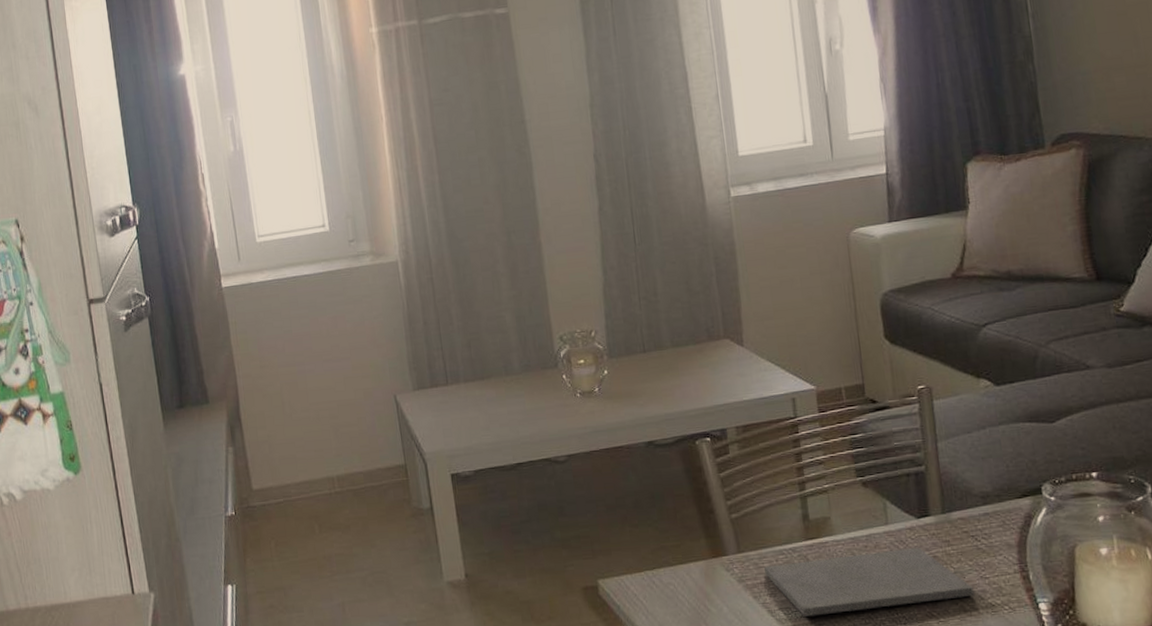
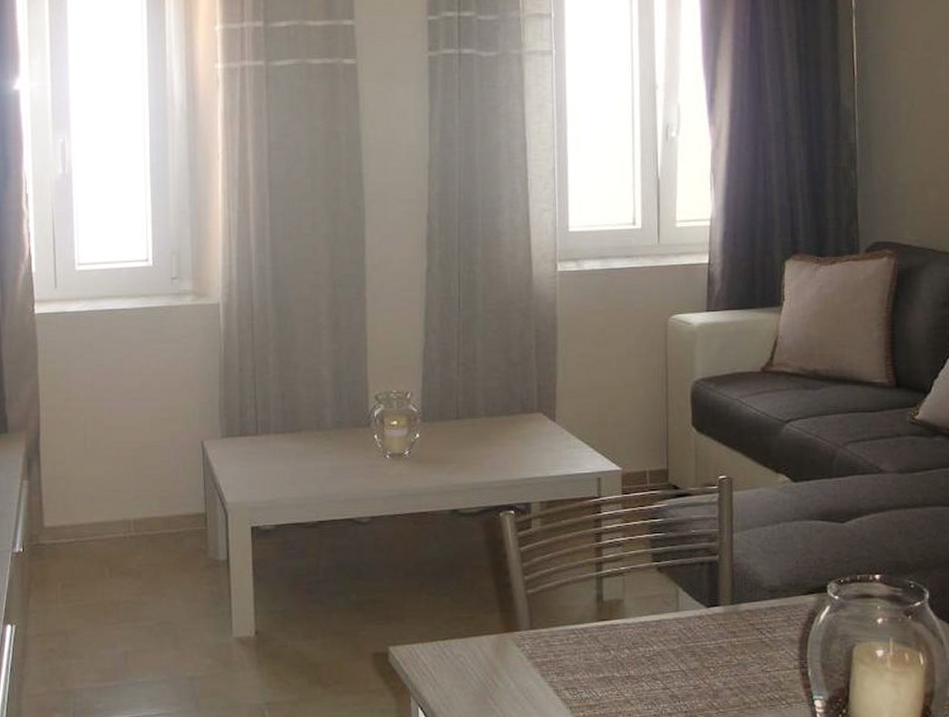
notepad: present [764,547,975,617] -> none [555,636,755,698]

